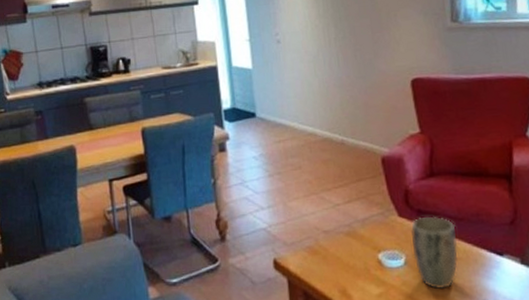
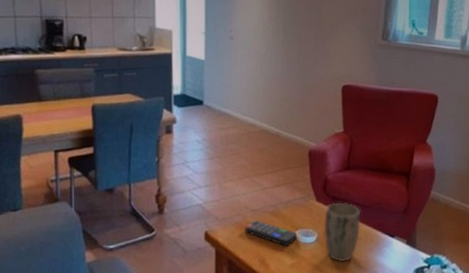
remote control: none [317,242,382,272] -> present [244,219,297,246]

